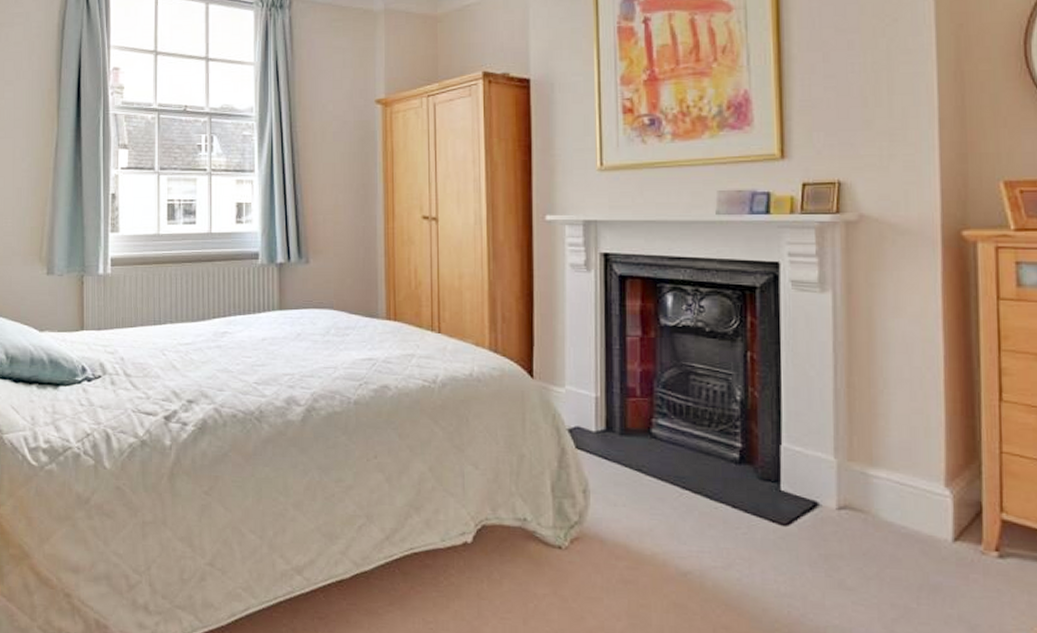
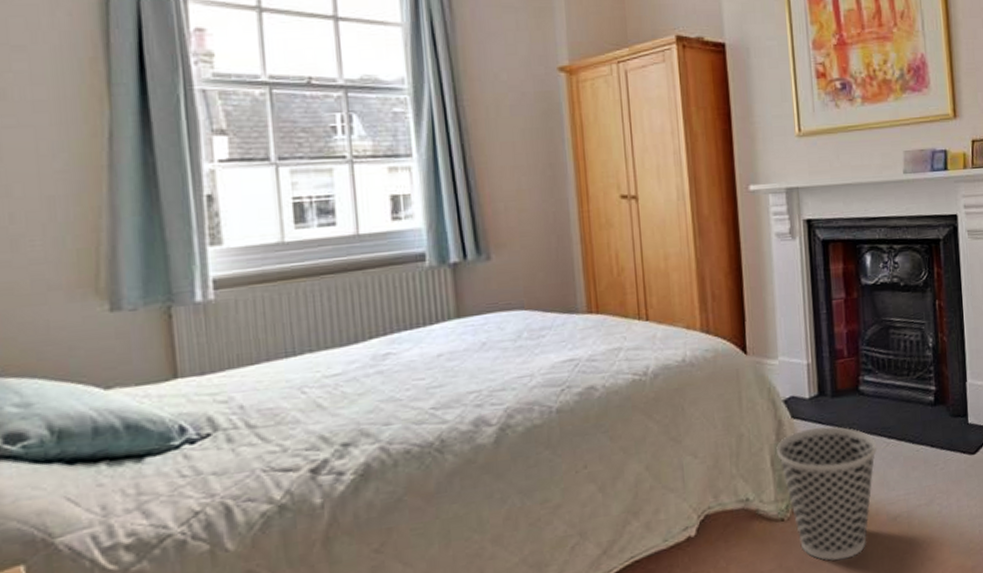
wastebasket: none [558,462,669,604] -> present [776,426,878,561]

